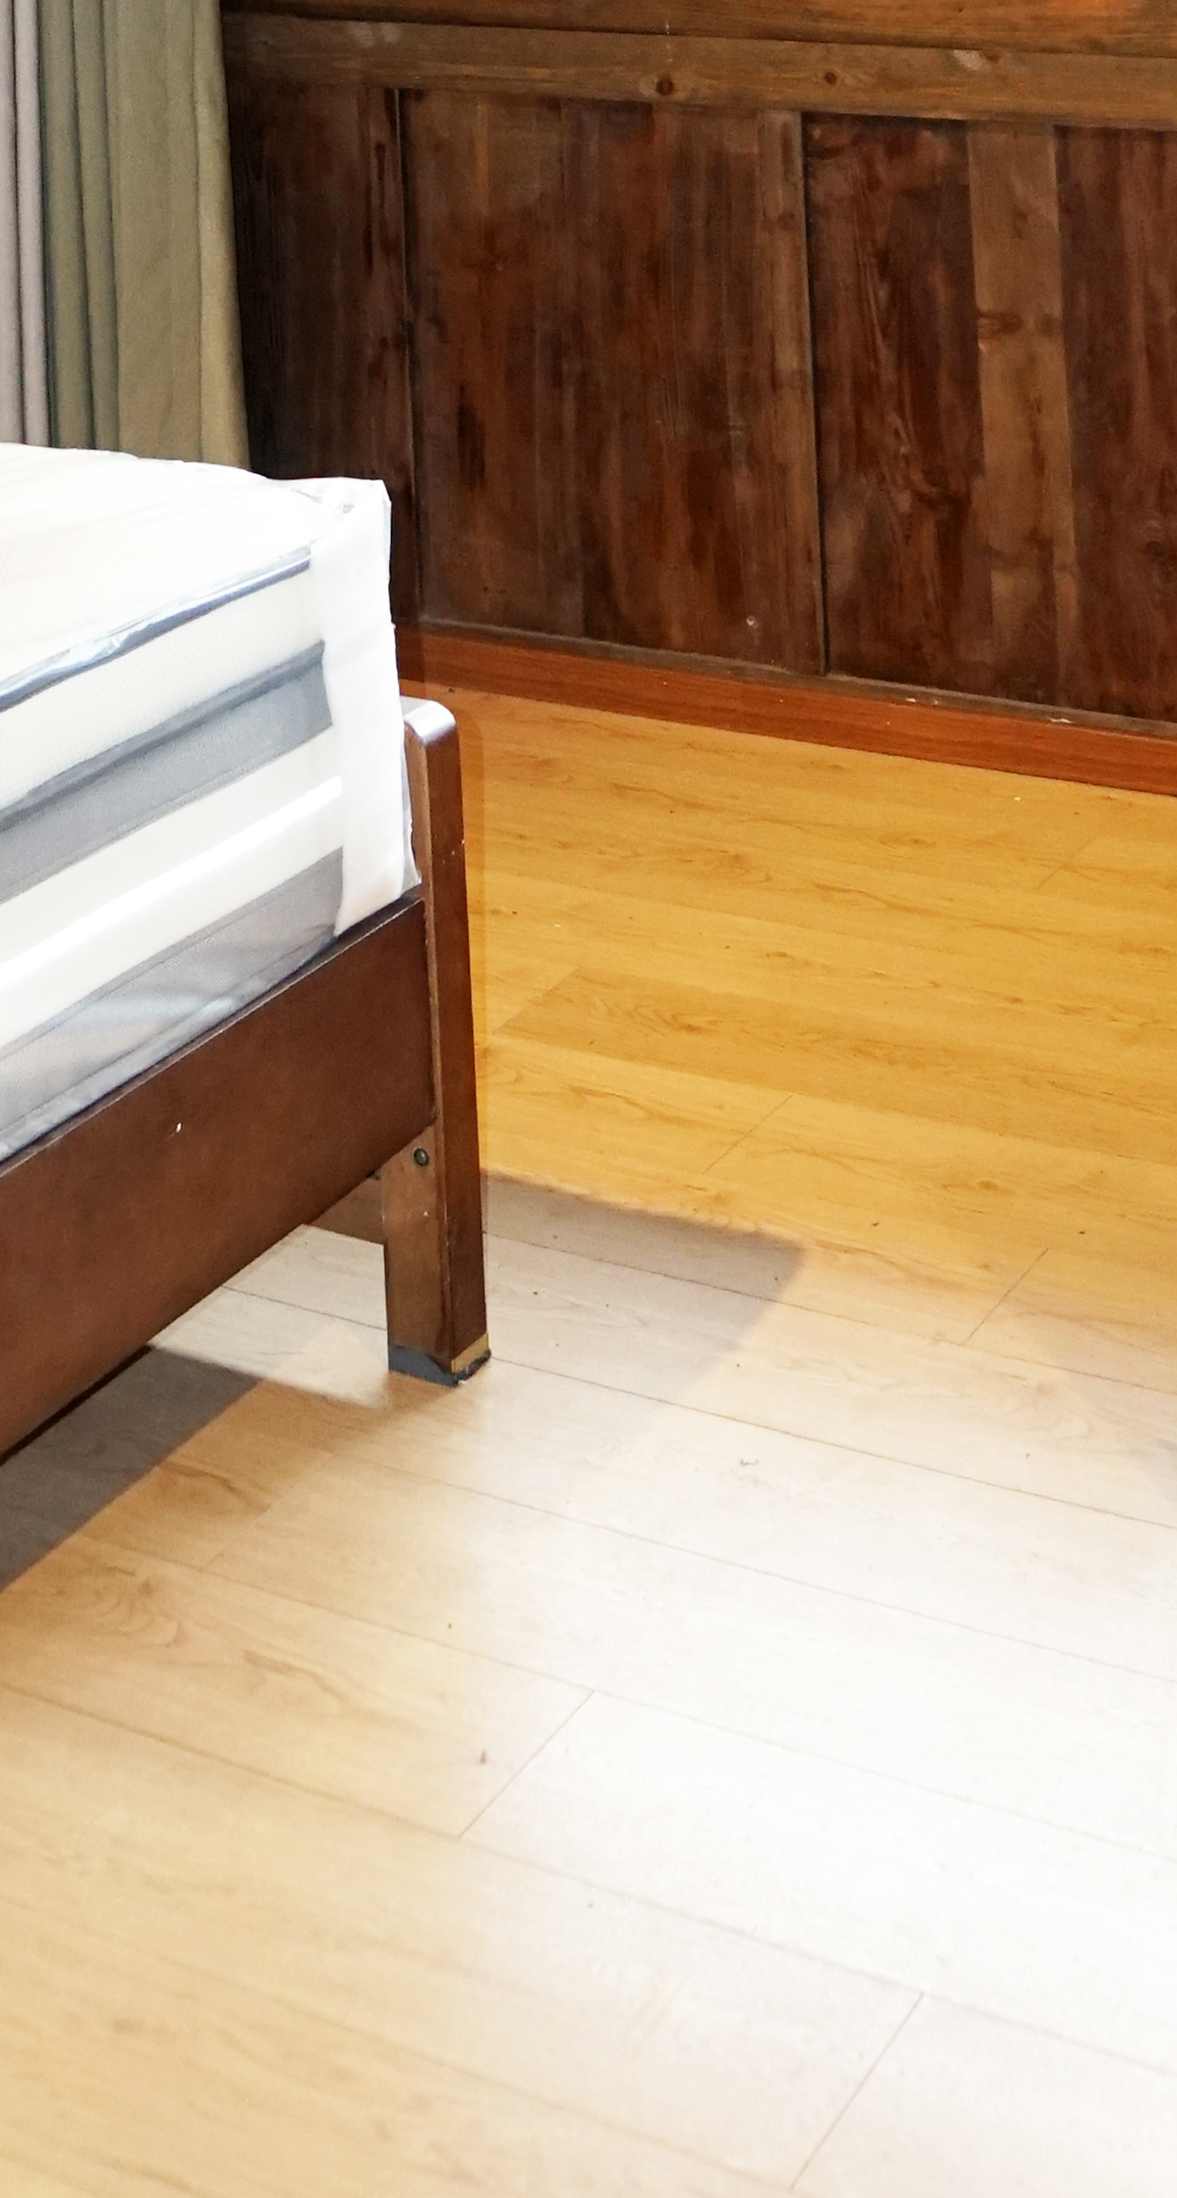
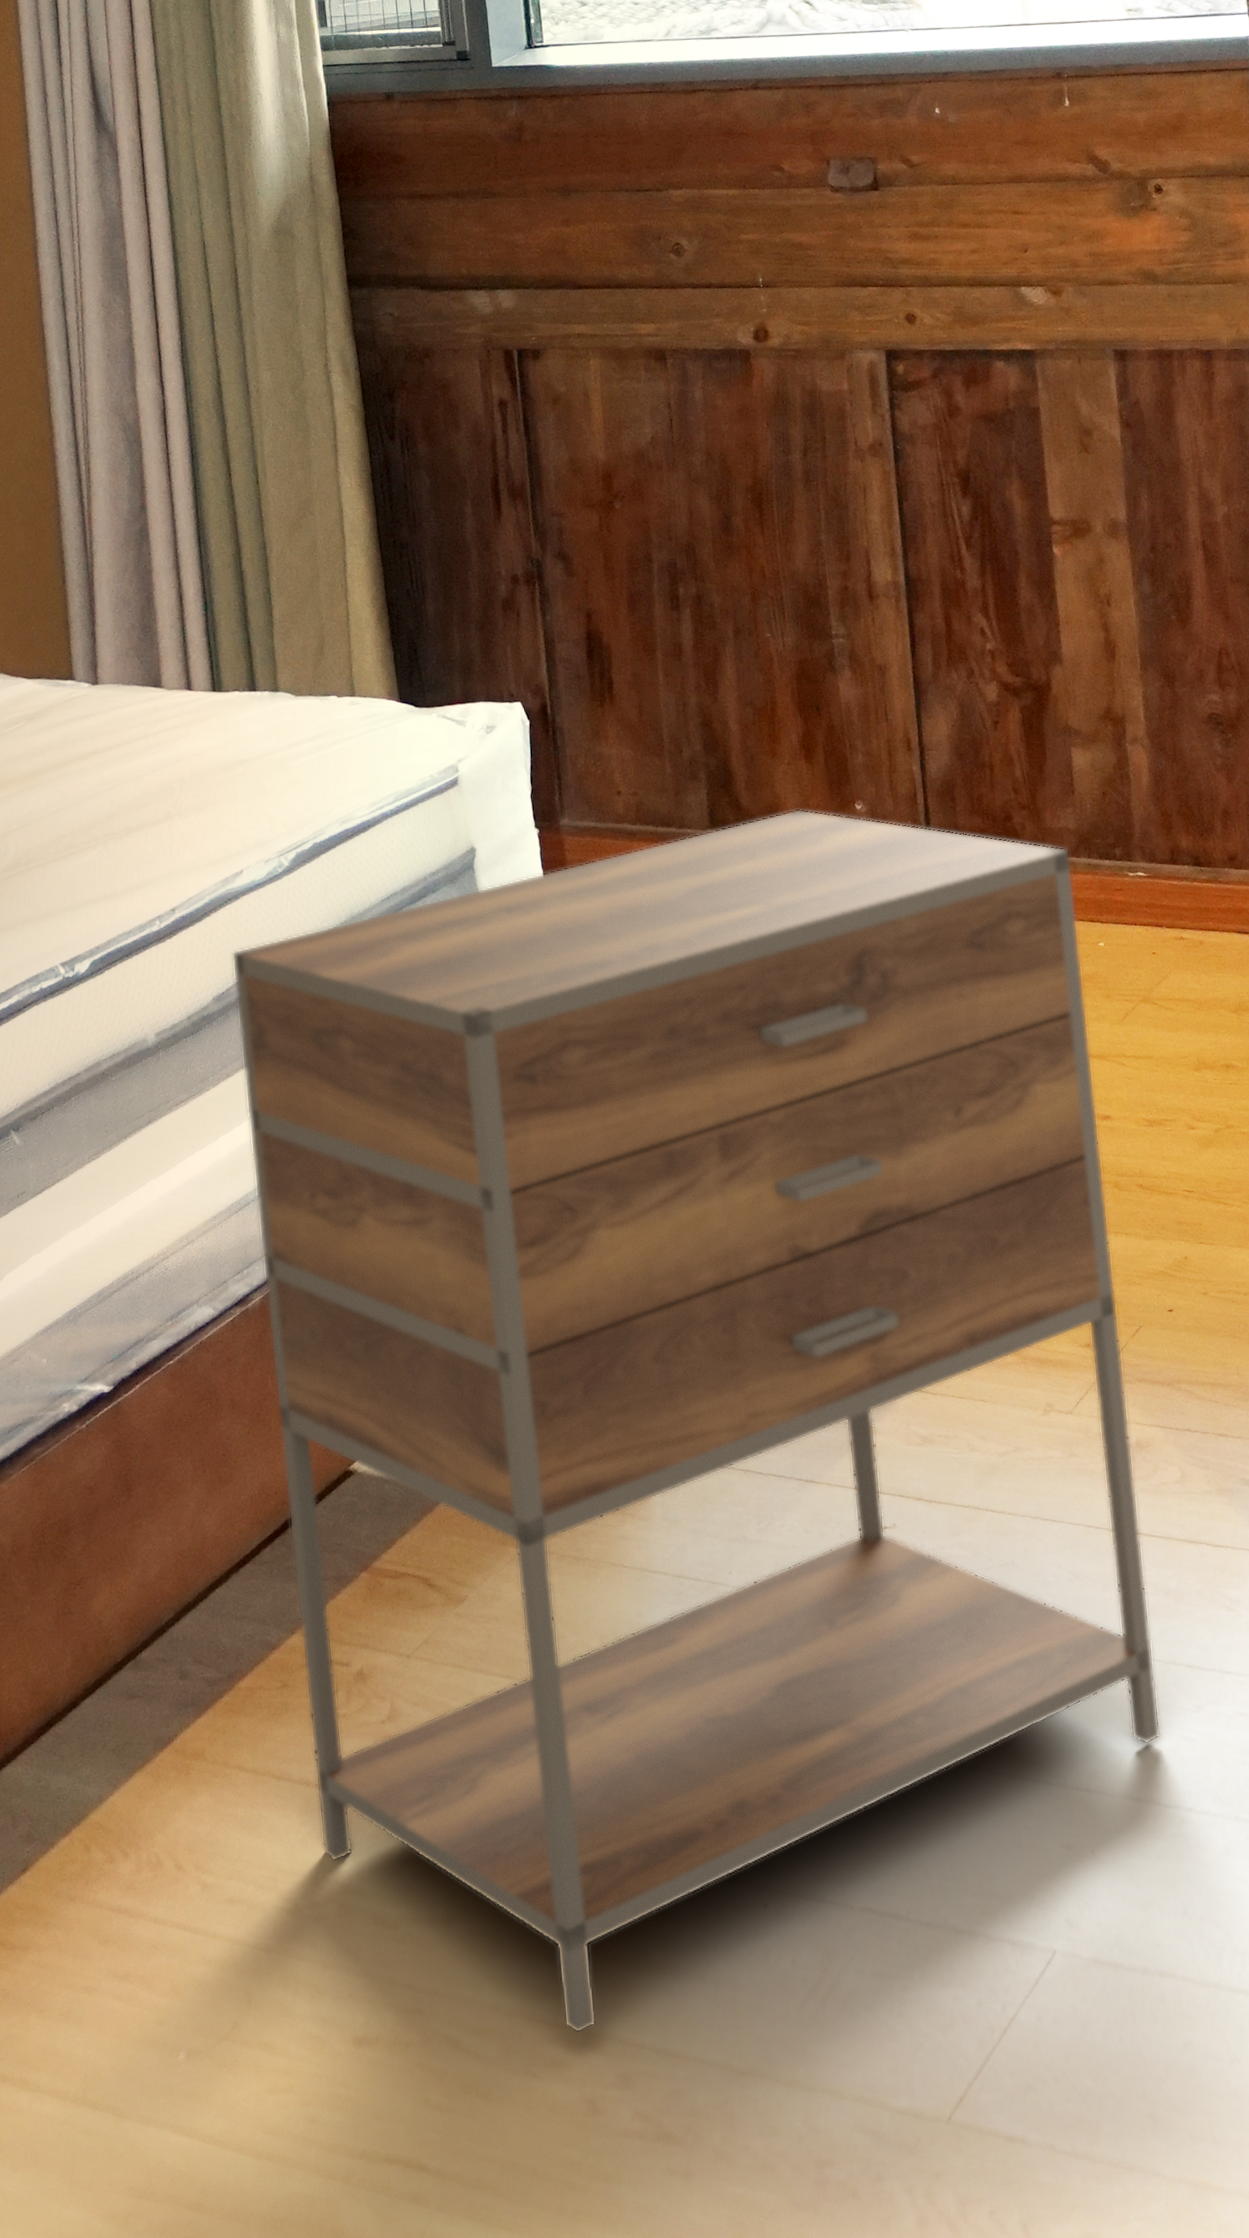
nightstand: none [52,620,1055,2040] -> present [231,808,1161,2034]

